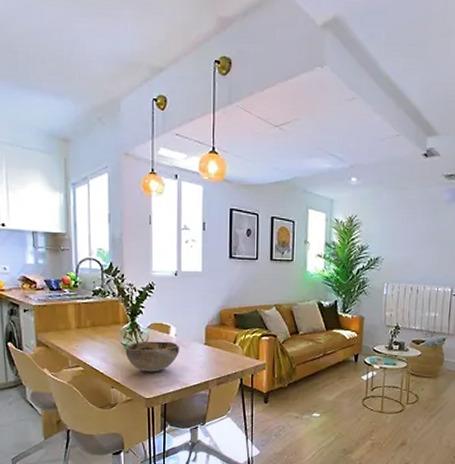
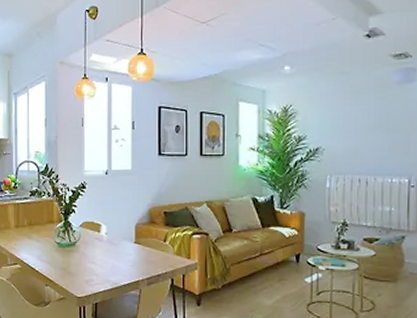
decorative bowl: present [125,341,179,372] -> none [59,239,110,271]

